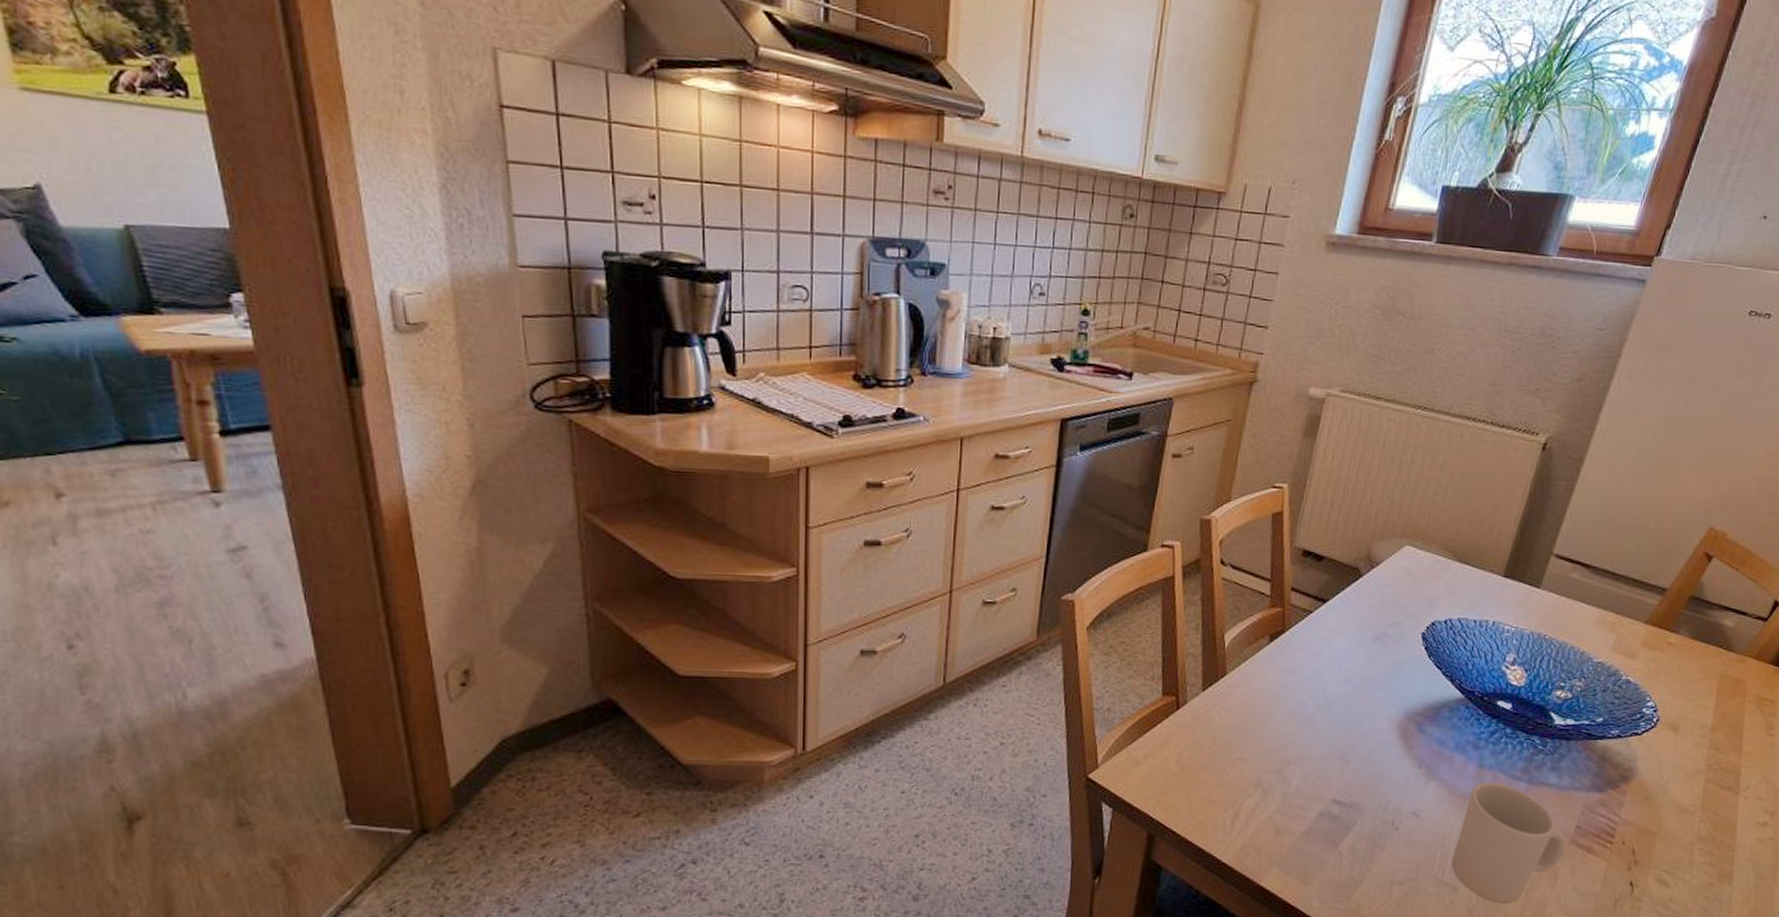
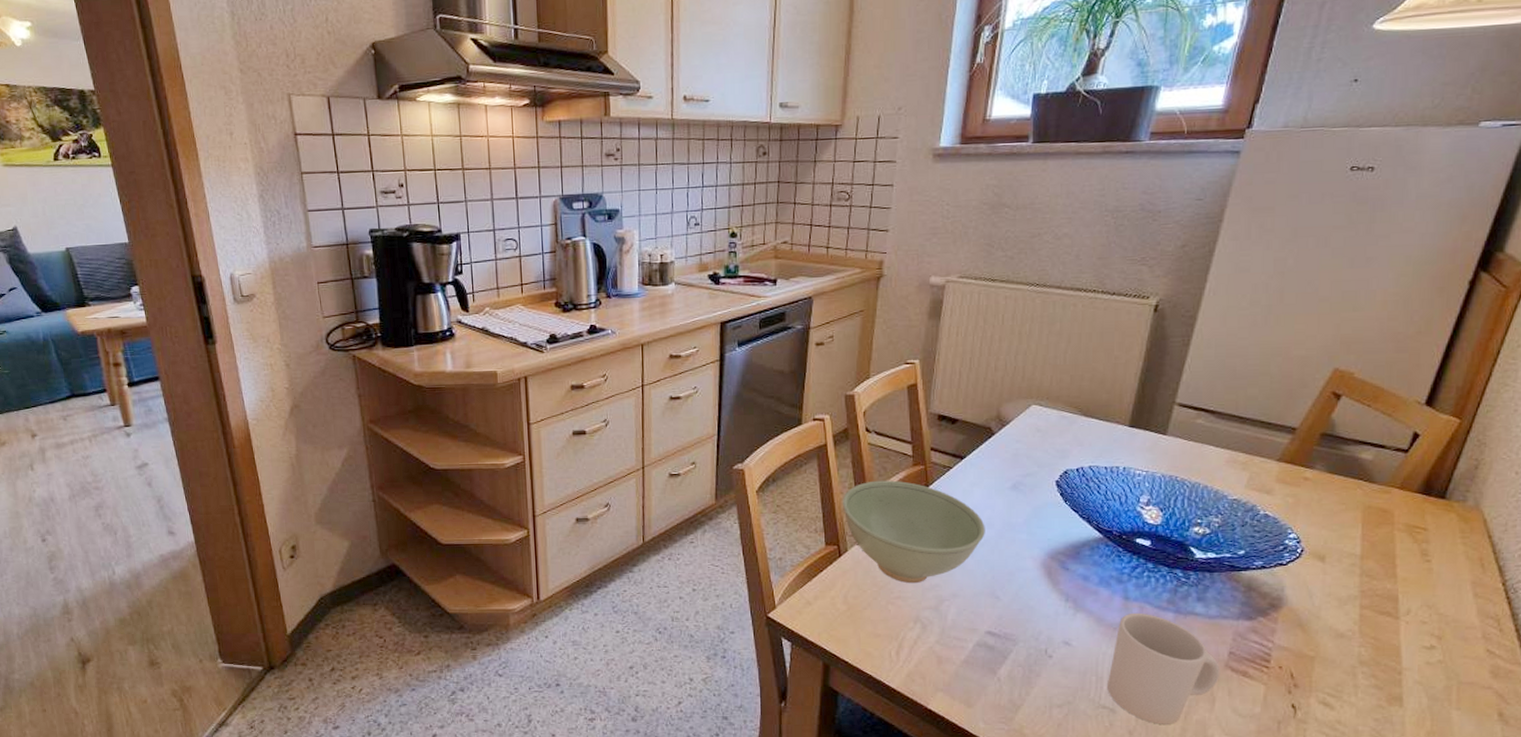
bowl: none [1186,622,1342,744] -> present [843,480,985,584]

